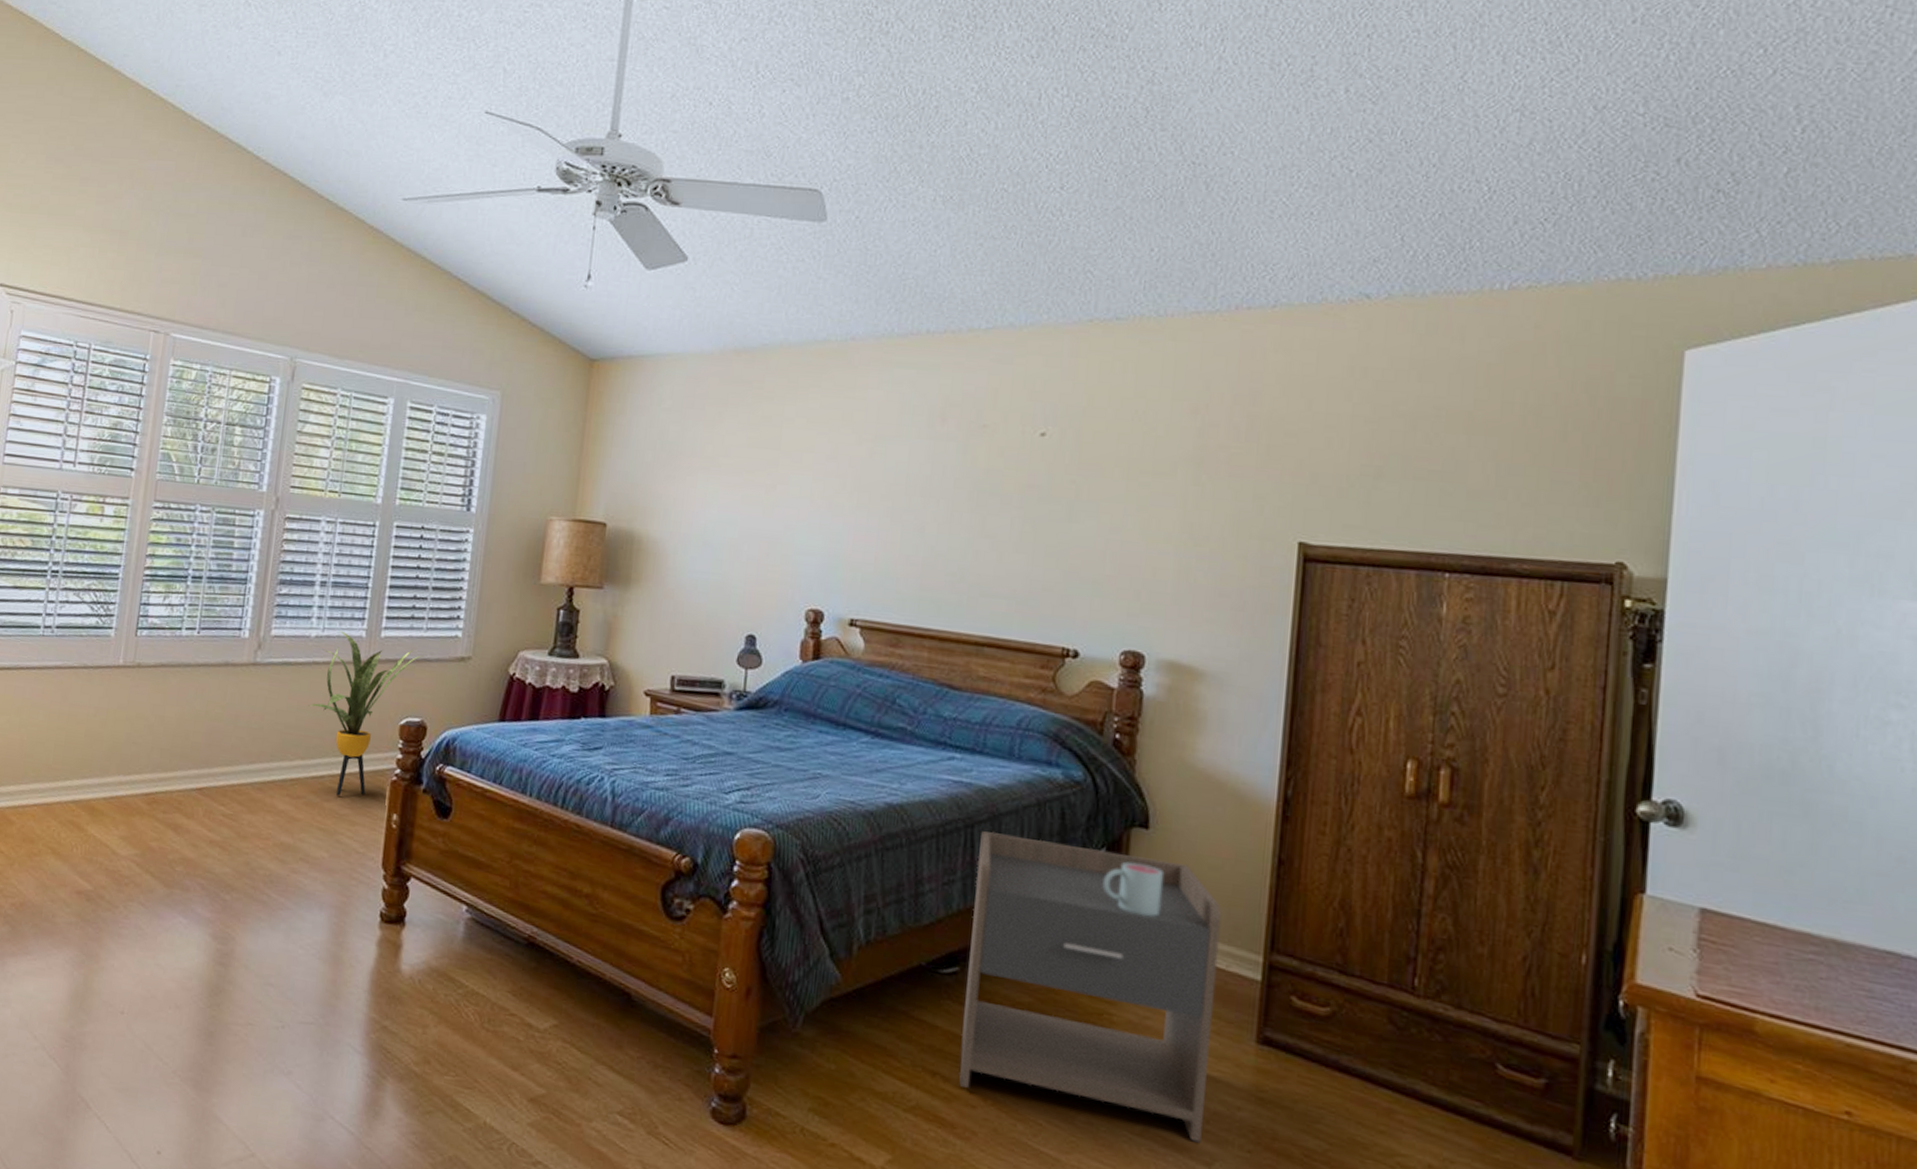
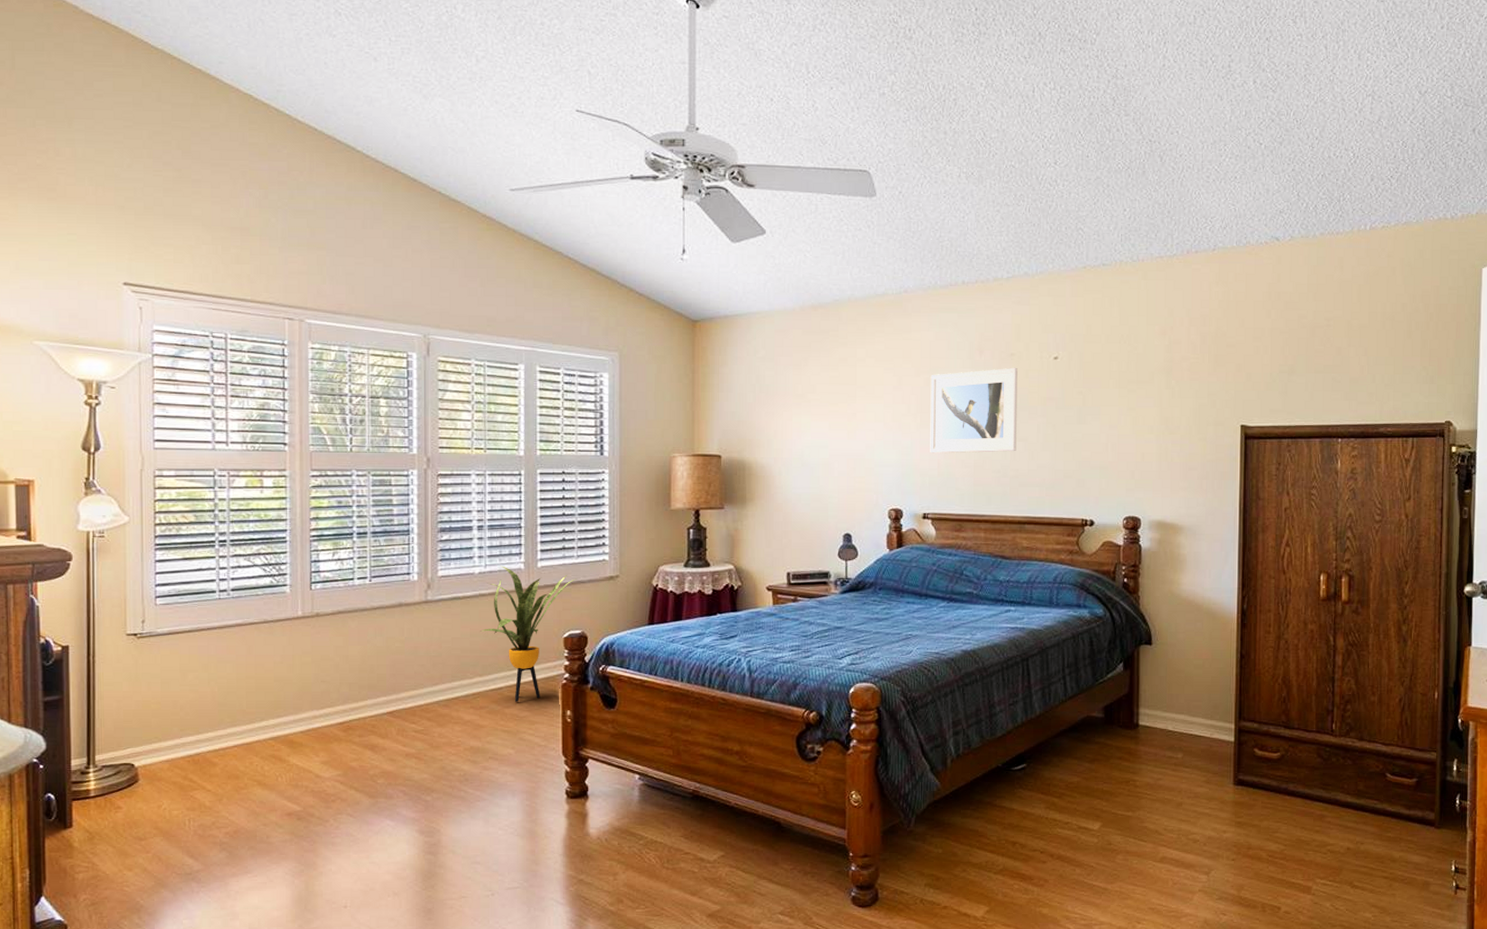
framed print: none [866,442,990,551] -> present [930,367,1018,454]
nightstand: present [959,831,1222,1143] -> none [1031,661,1205,860]
mug: present [1102,862,1163,917] -> none [1123,670,1164,707]

